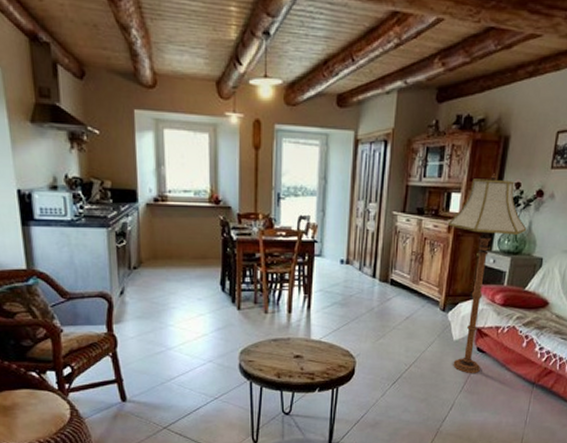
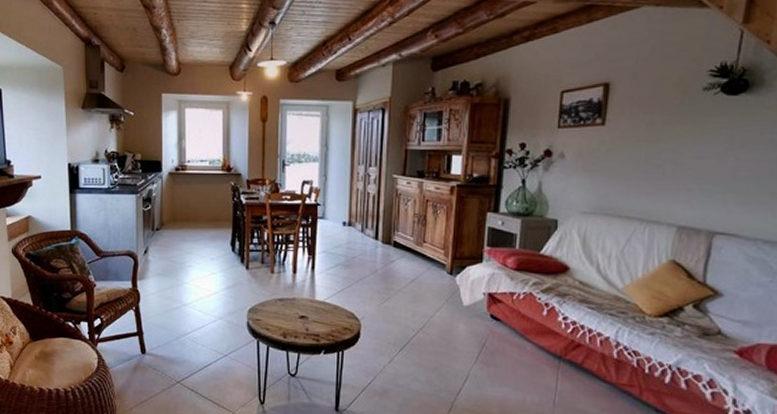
floor lamp: present [447,173,527,374] -> none [449,135,537,344]

